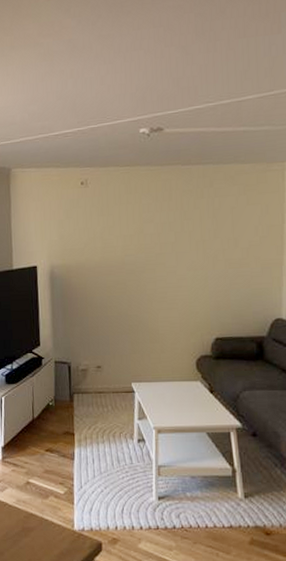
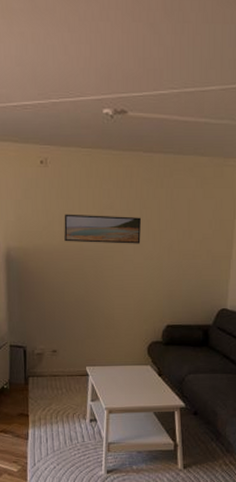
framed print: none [105,228,183,257] -> present [64,214,141,244]

